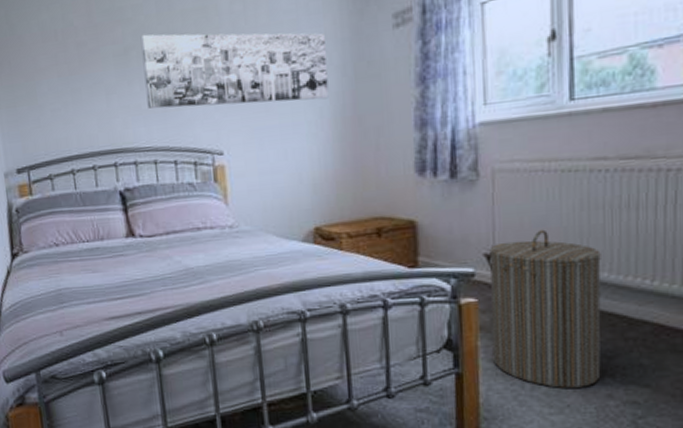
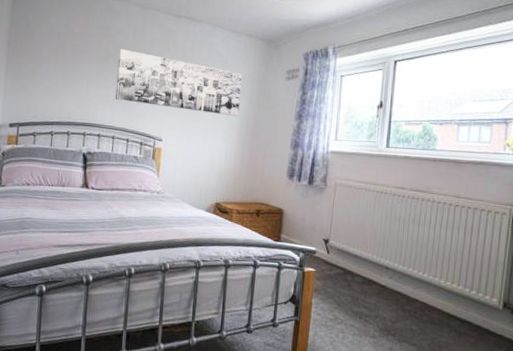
laundry hamper: present [489,229,601,388] -> none [320,228,395,341]

